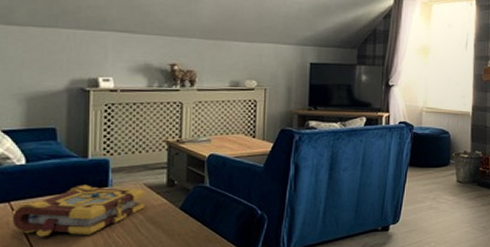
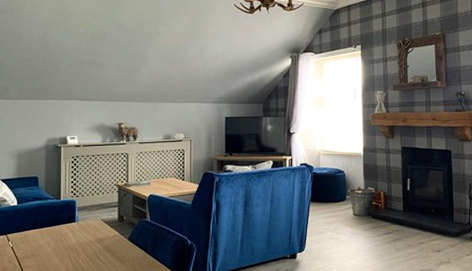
book: present [12,185,146,237] -> none [8,221,103,262]

